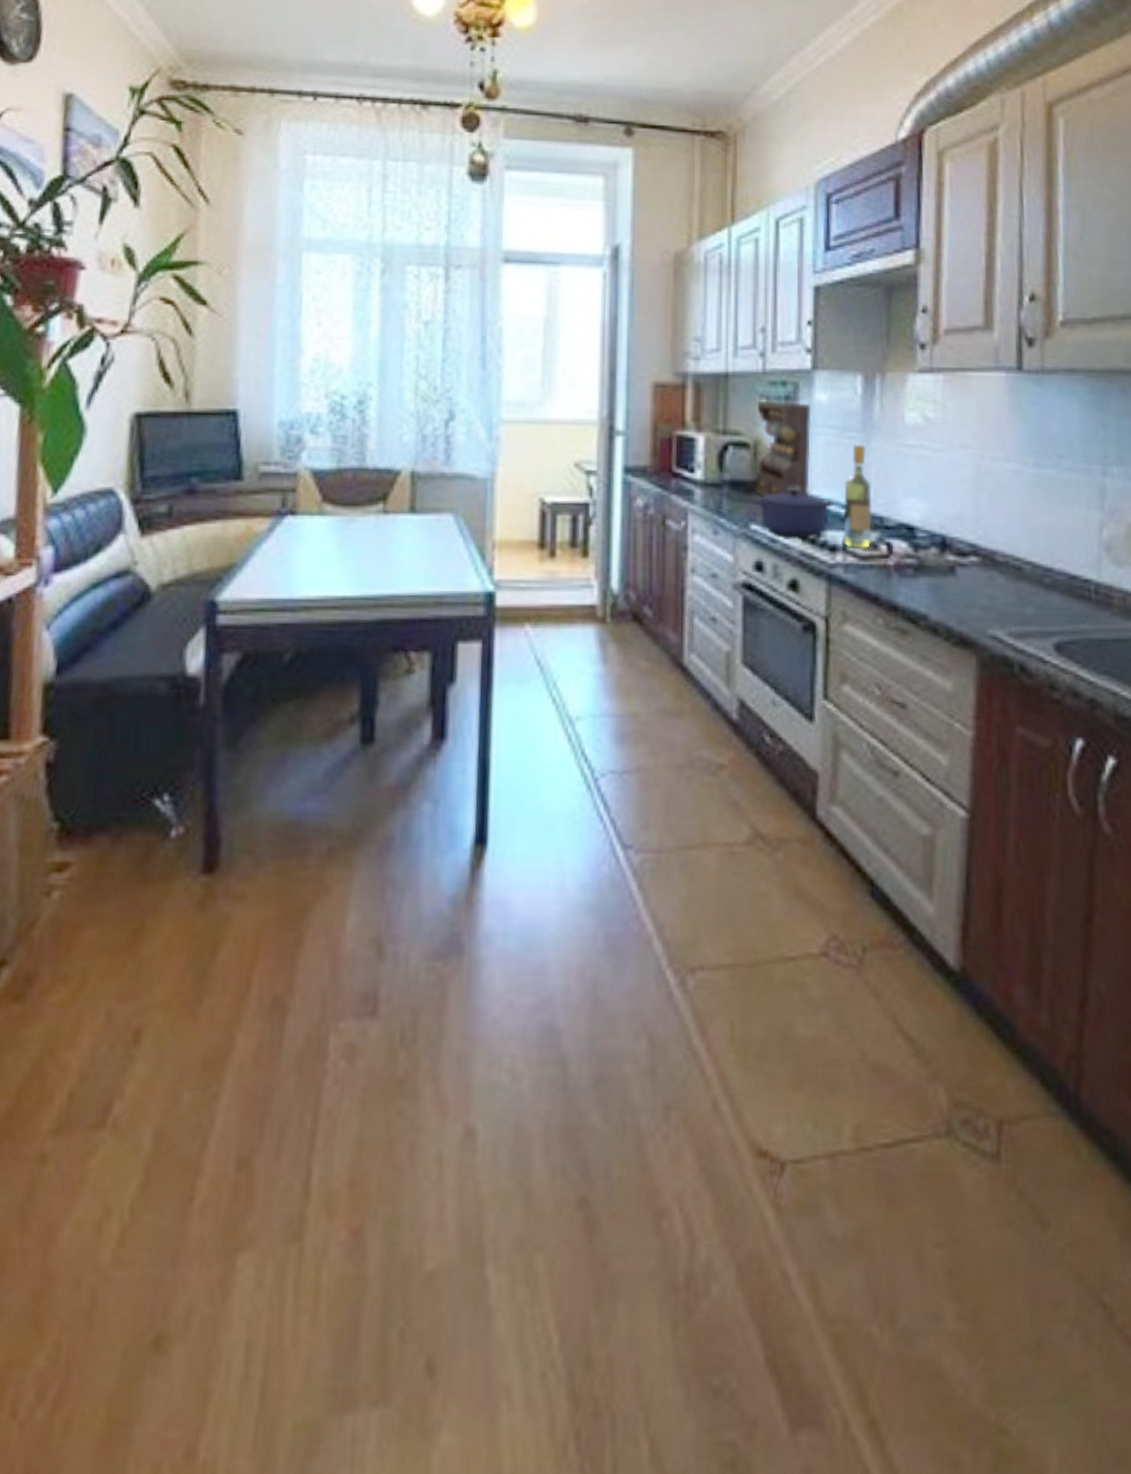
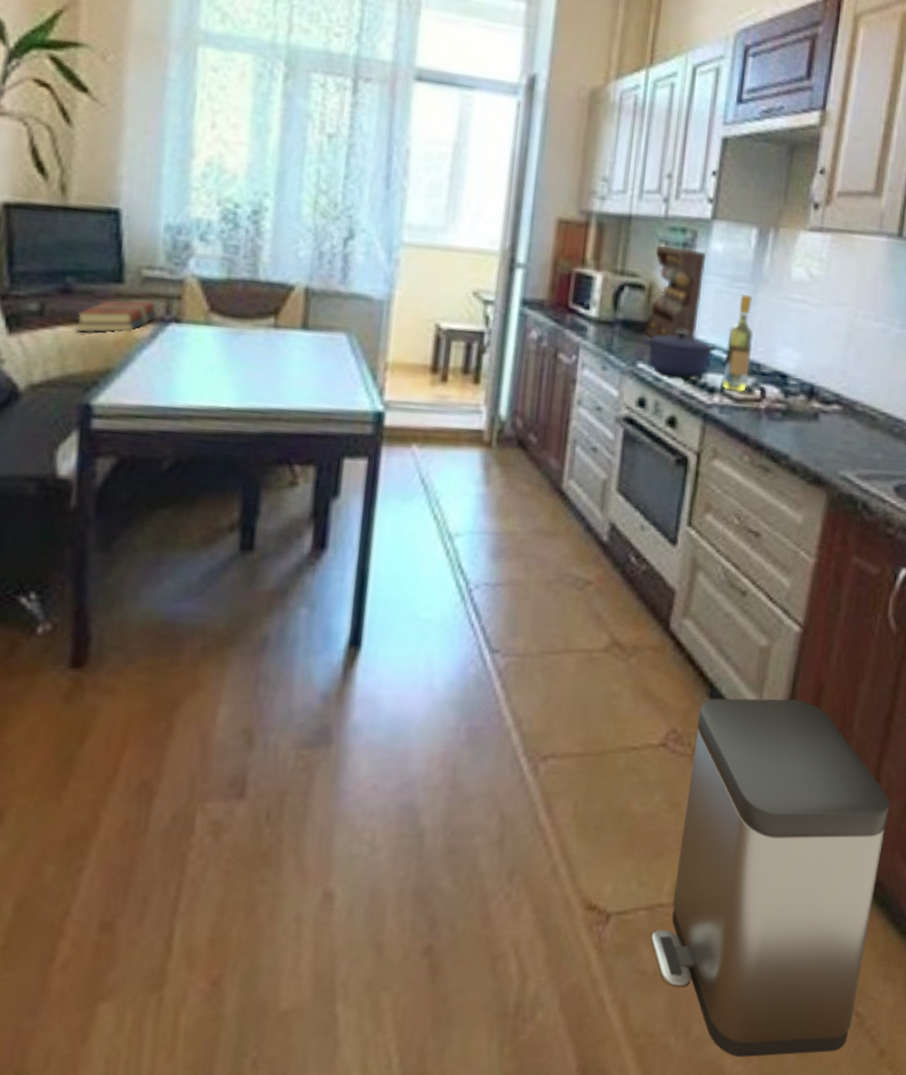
books: none [200,496,274,530] -> present [75,300,157,333]
pedal bin: none [836,898,1106,1357] -> present [651,698,890,1057]

